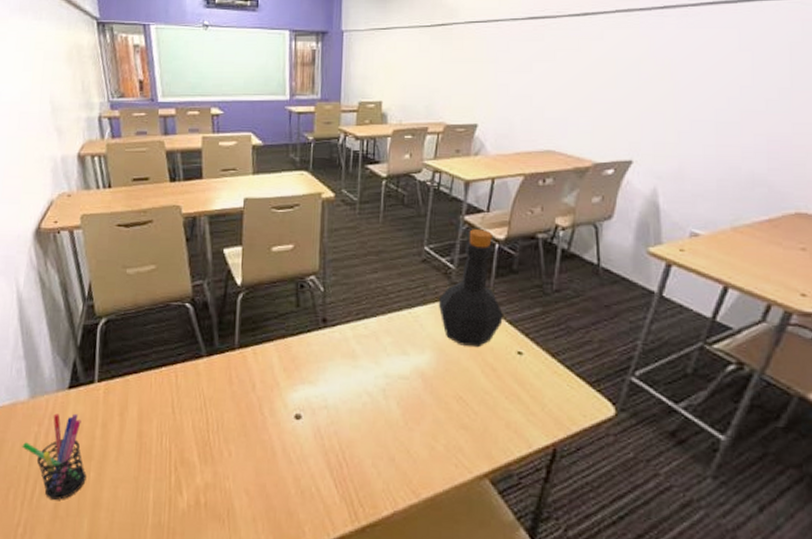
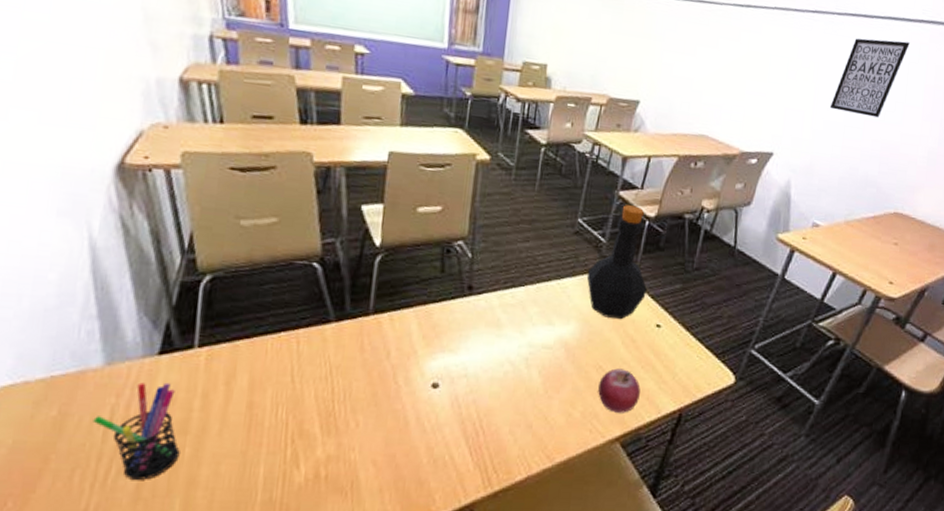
fruit: none [461,399,506,447] -> present [598,368,641,413]
wall art: none [696,21,789,109] -> present [830,38,910,118]

